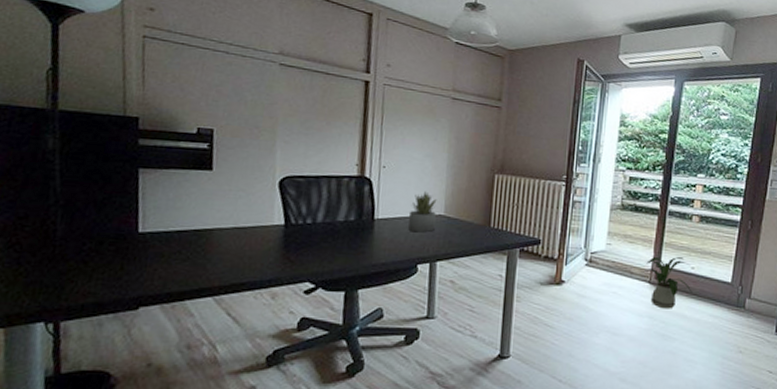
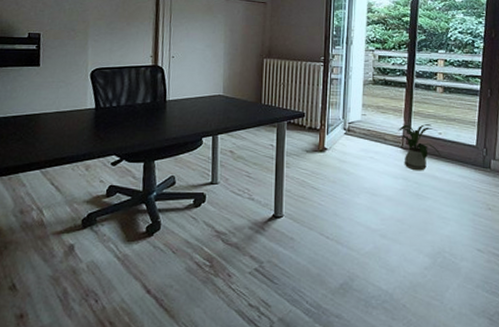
succulent plant: present [408,191,437,233] -> none [194,76,217,111]

